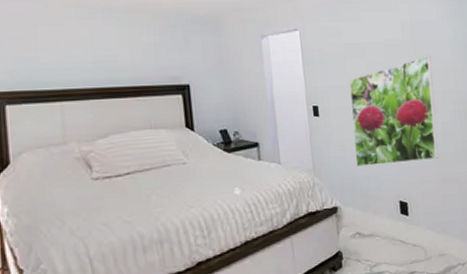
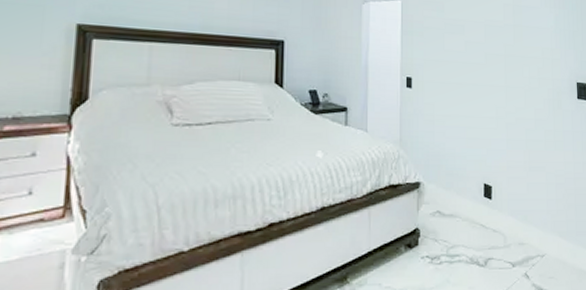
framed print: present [349,56,439,167] -> none [444,40,530,145]

